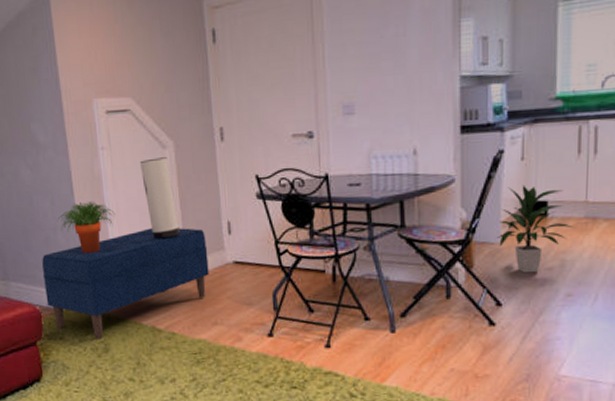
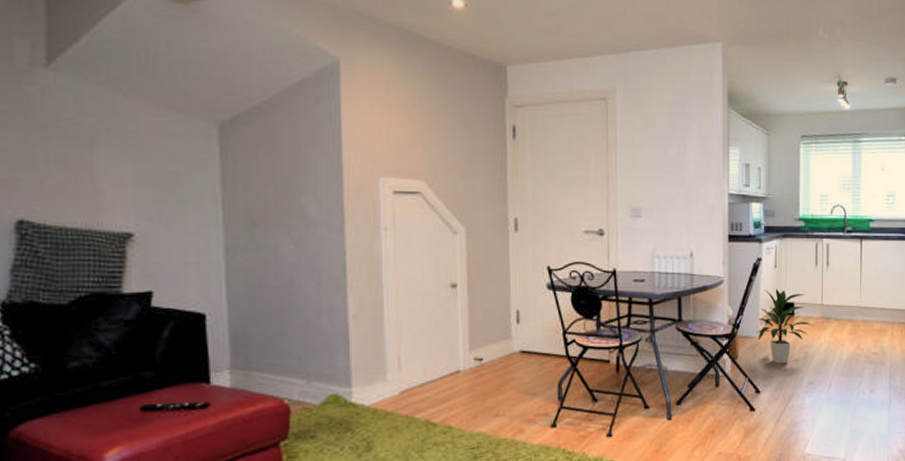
bench: present [42,228,209,339] -> none [298,315,494,437]
potted plant: present [57,200,115,254] -> none [322,283,394,340]
table lamp: present [139,157,180,239] -> none [426,243,465,326]

